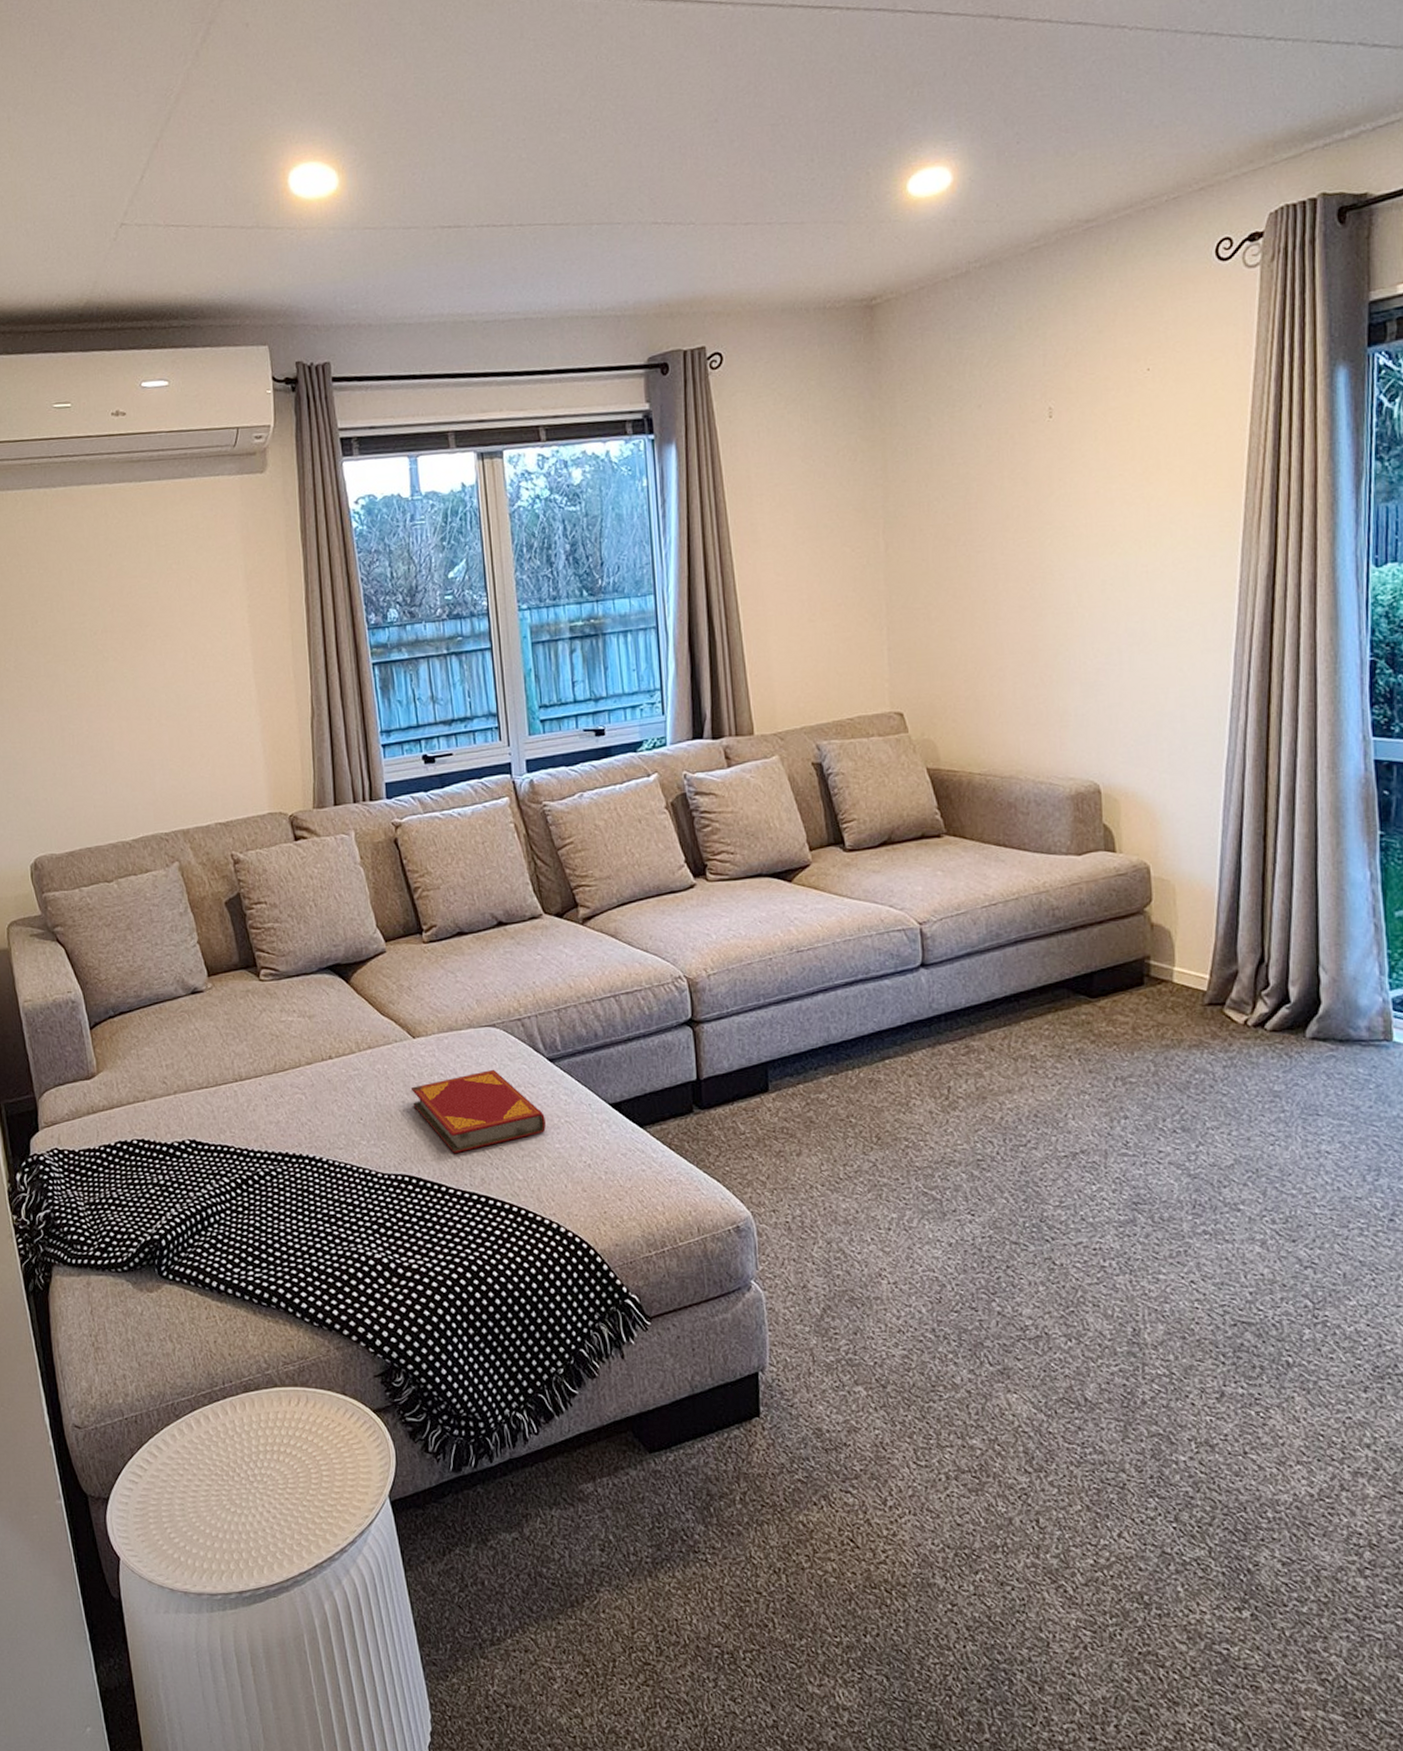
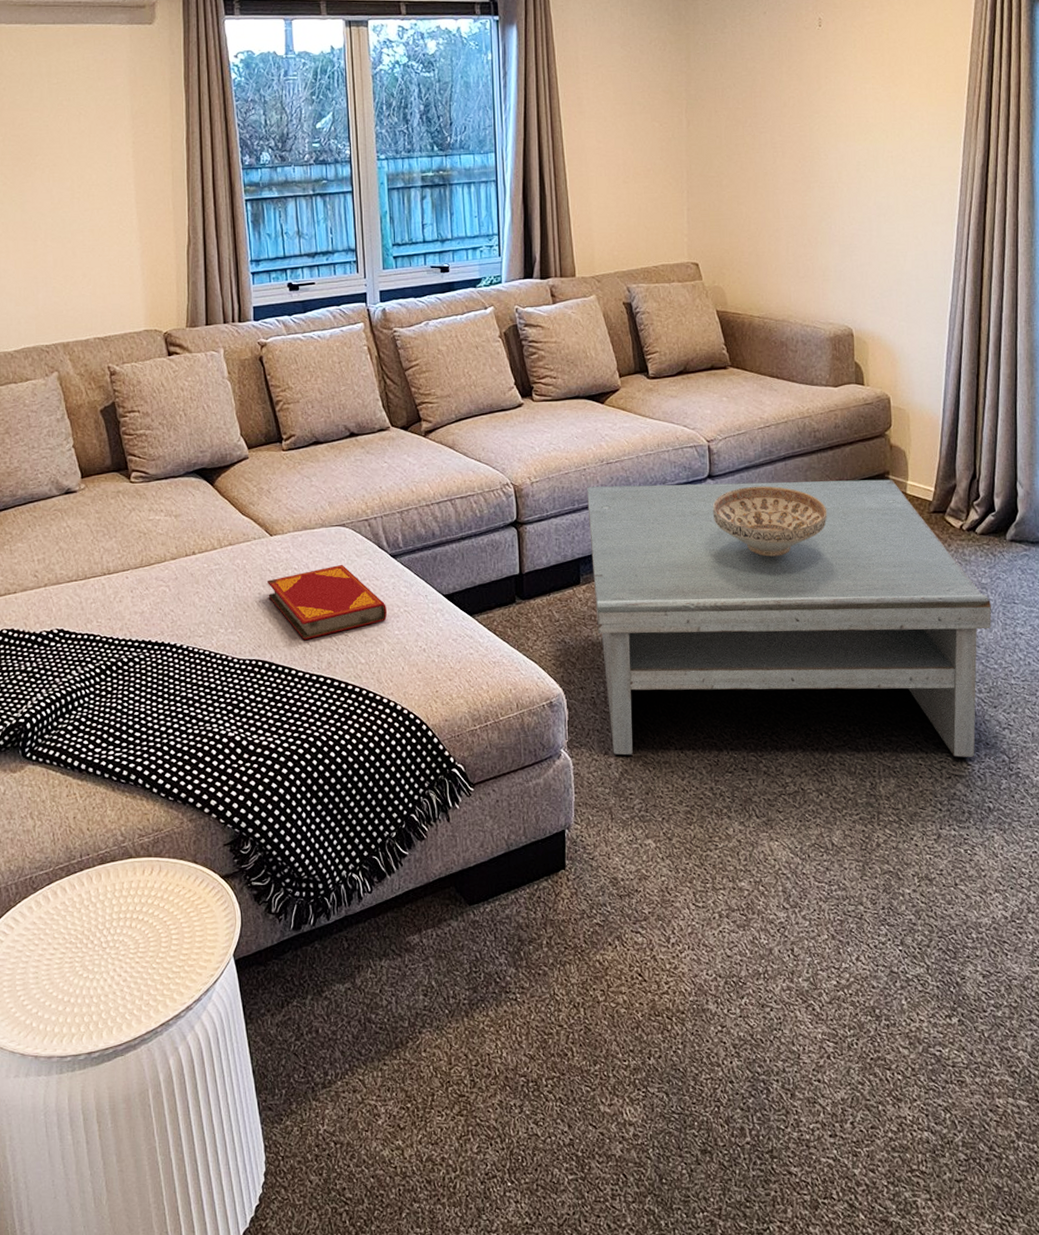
coffee table: none [774,965,1288,1301] -> present [587,479,992,758]
decorative bowl: none [927,975,1072,1059] -> present [712,486,827,557]

